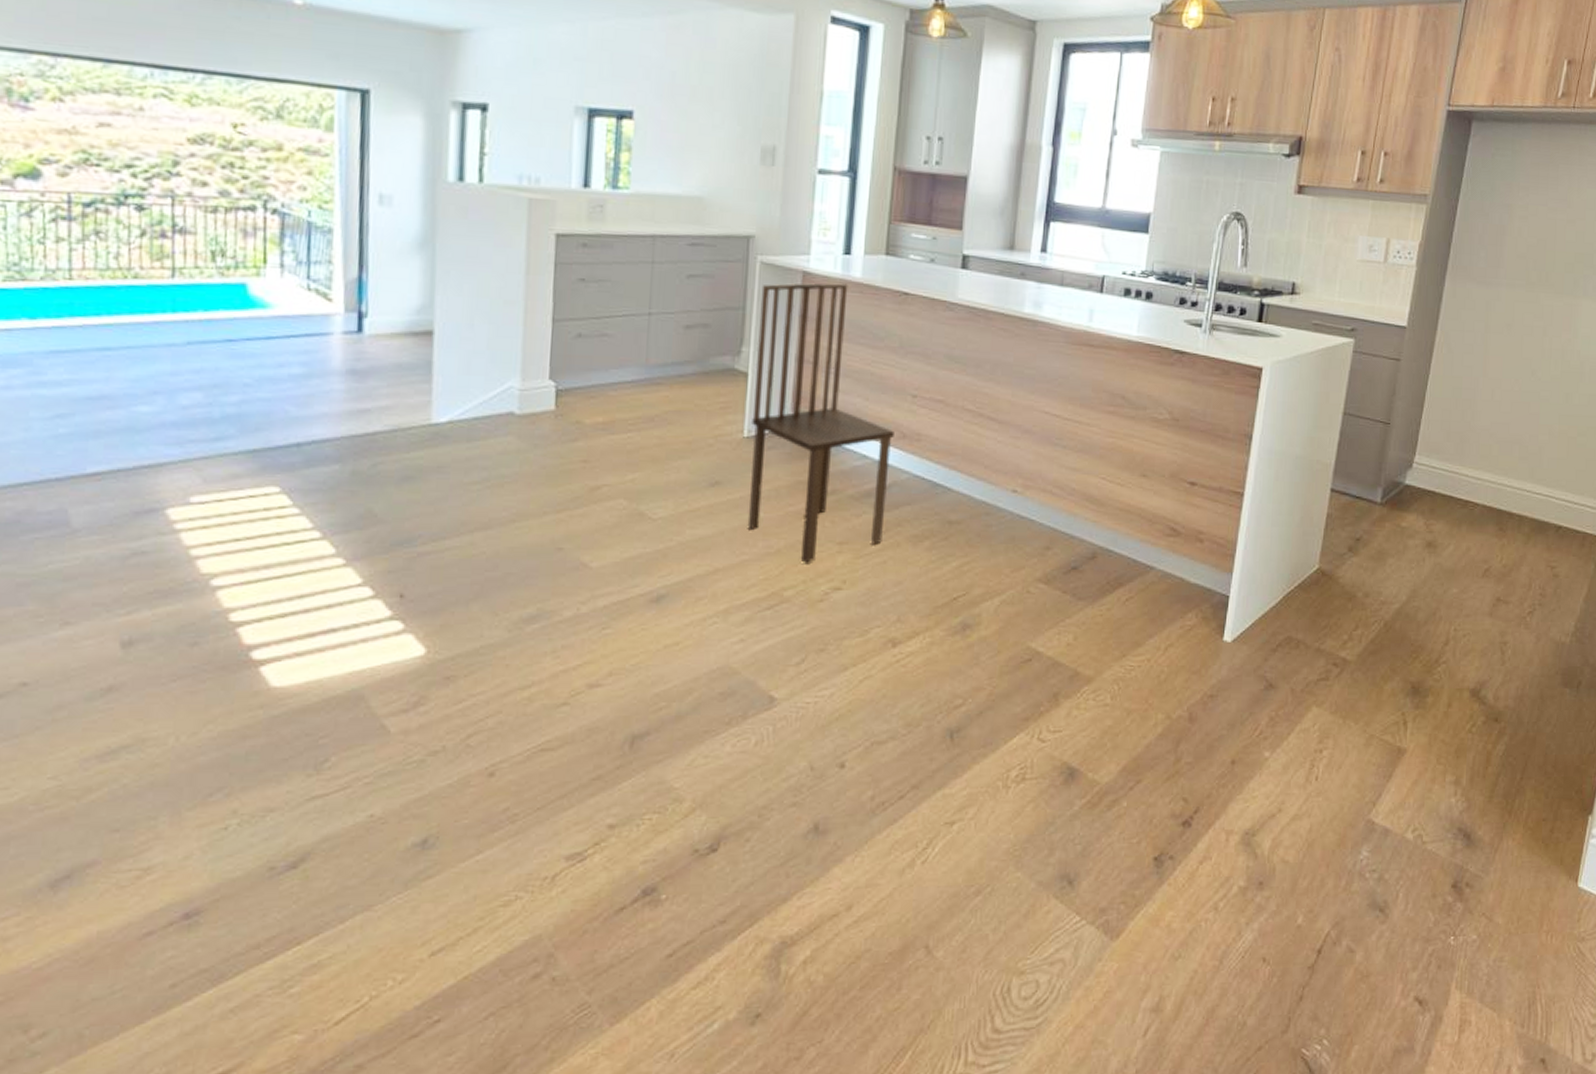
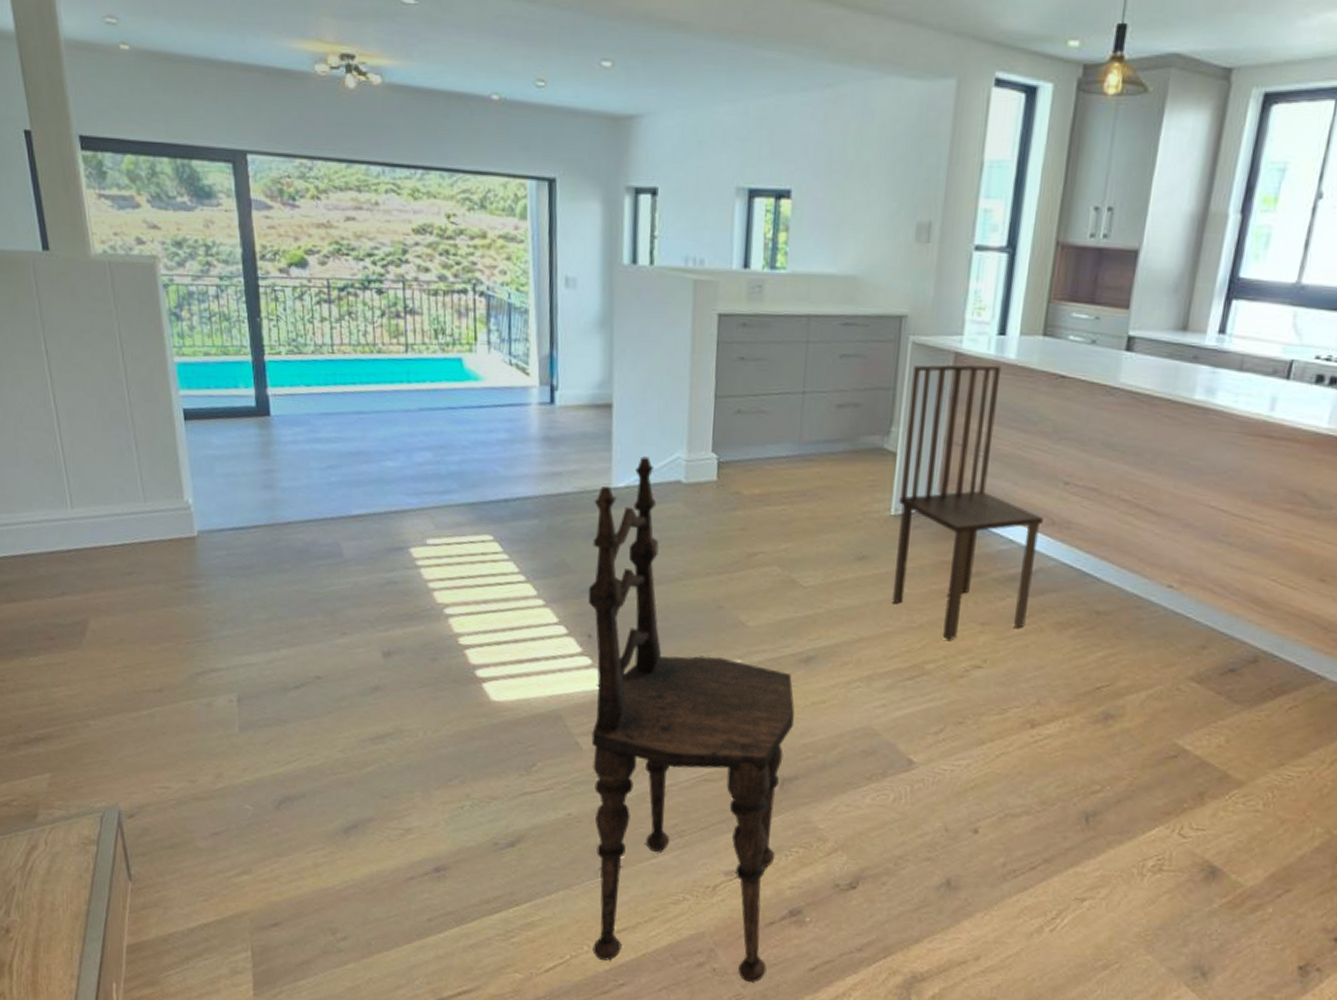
dining chair: none [399,387,646,996] -> present [588,456,795,983]

